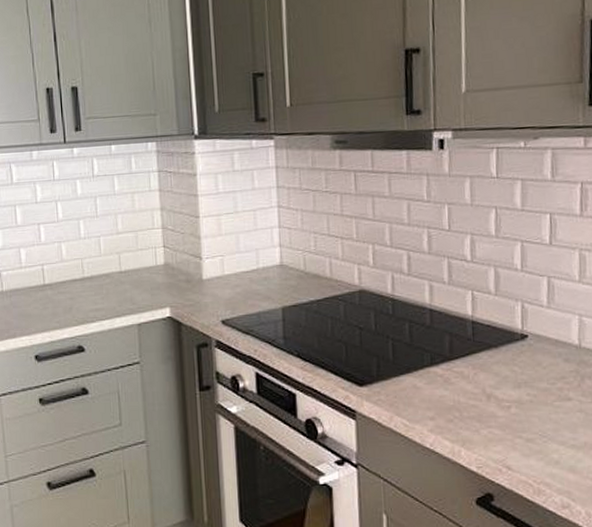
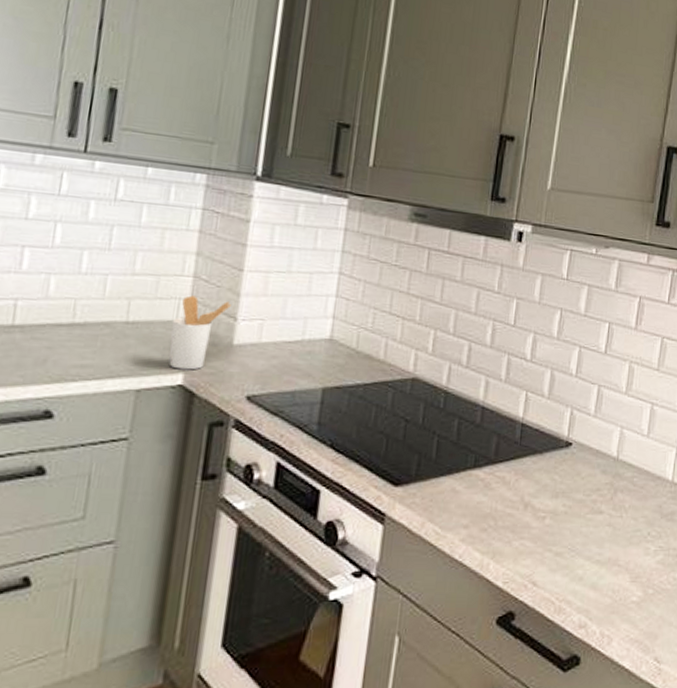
utensil holder: none [153,244,195,305] -> present [169,295,231,370]

